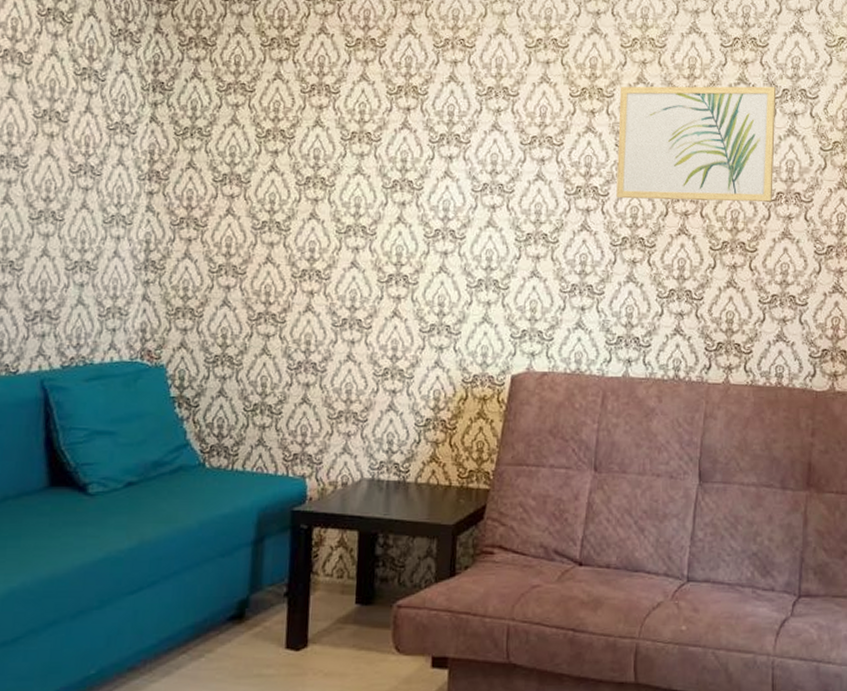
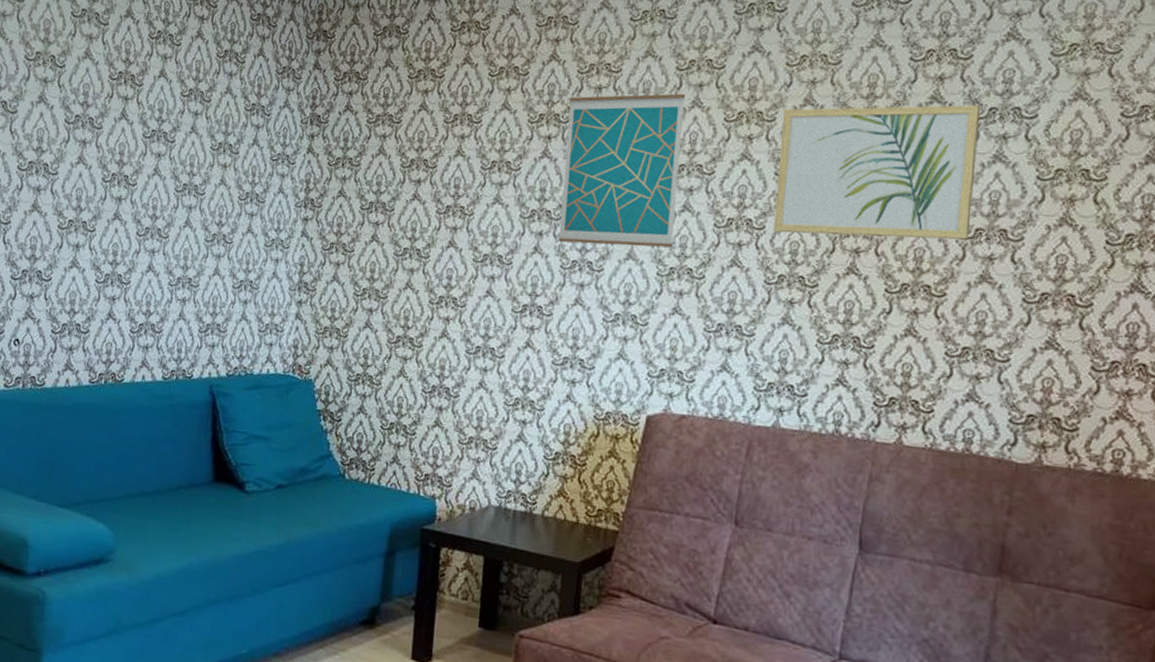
wall art: none [420,69,535,215] -> present [558,93,686,248]

